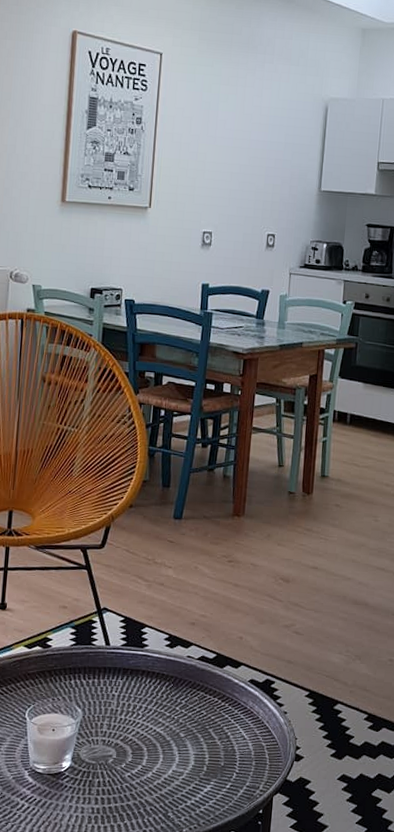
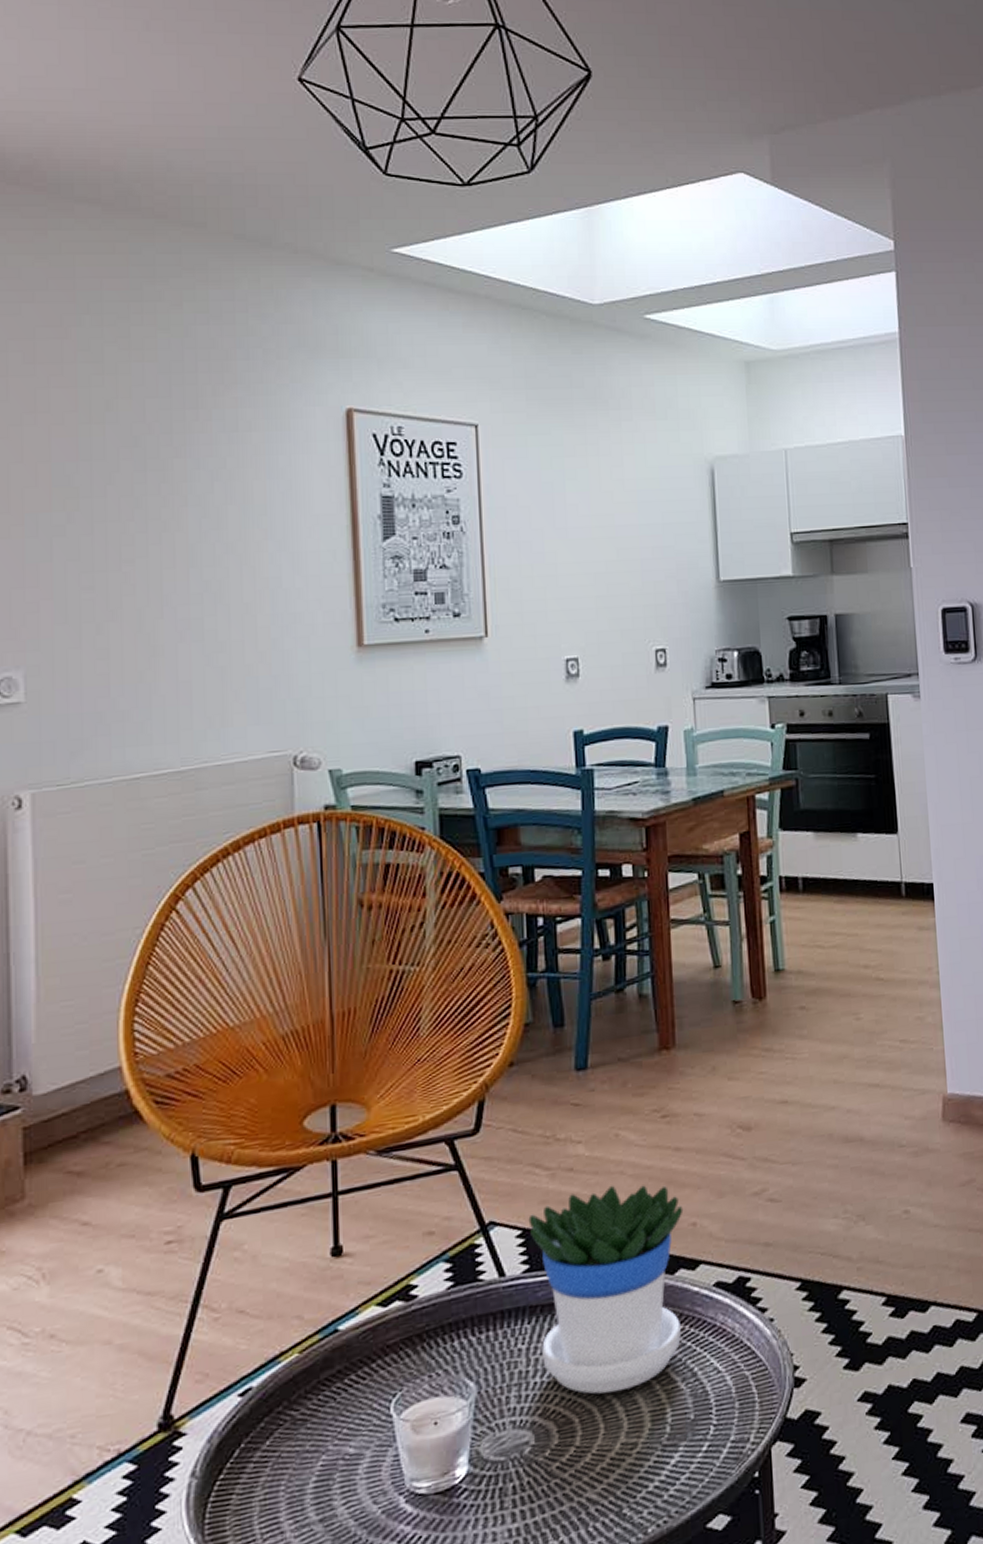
flowerpot: none [127,600,235,737] -> present [528,1185,684,1394]

